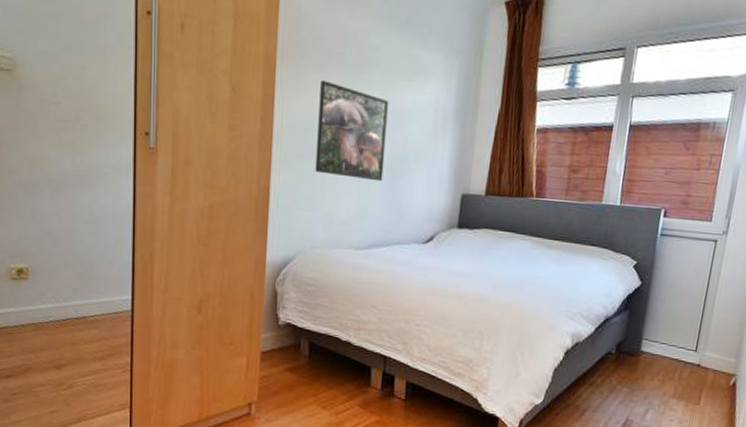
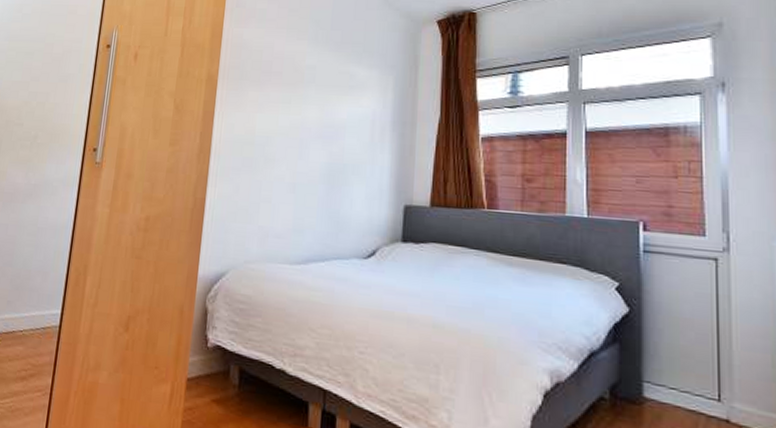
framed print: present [315,80,389,182] -> none [251,97,325,193]

